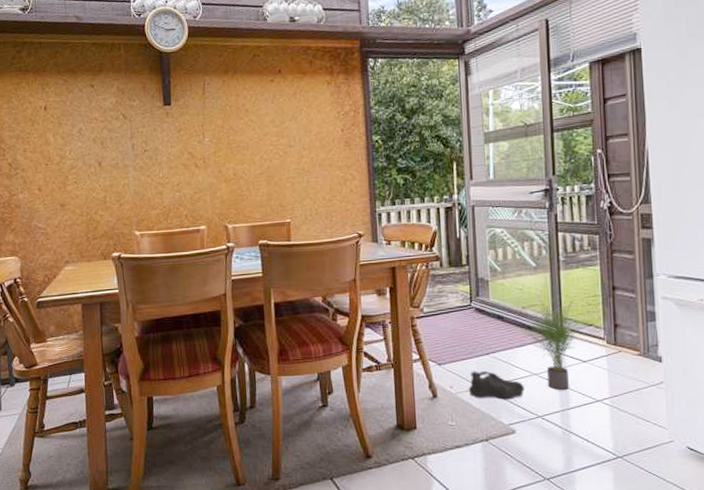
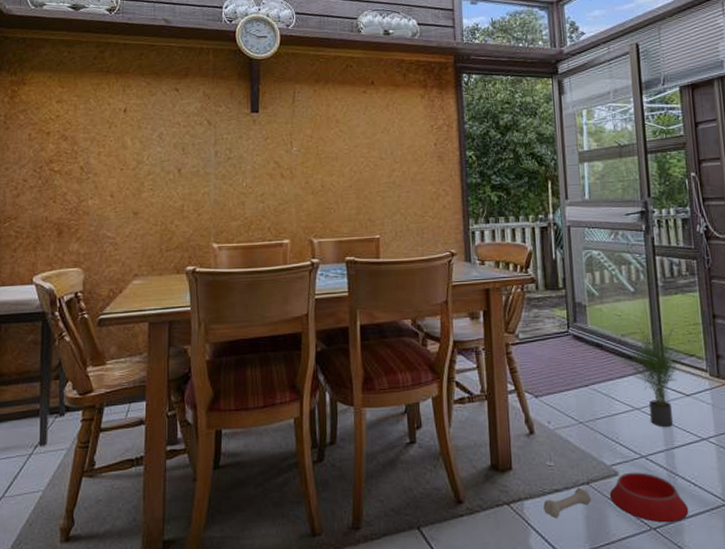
dog toy: none [445,443,491,470] -> present [543,487,592,518]
shoe: present [468,370,524,400] -> none [567,404,626,437]
pet bowl: none [508,430,581,473] -> present [610,472,689,522]

